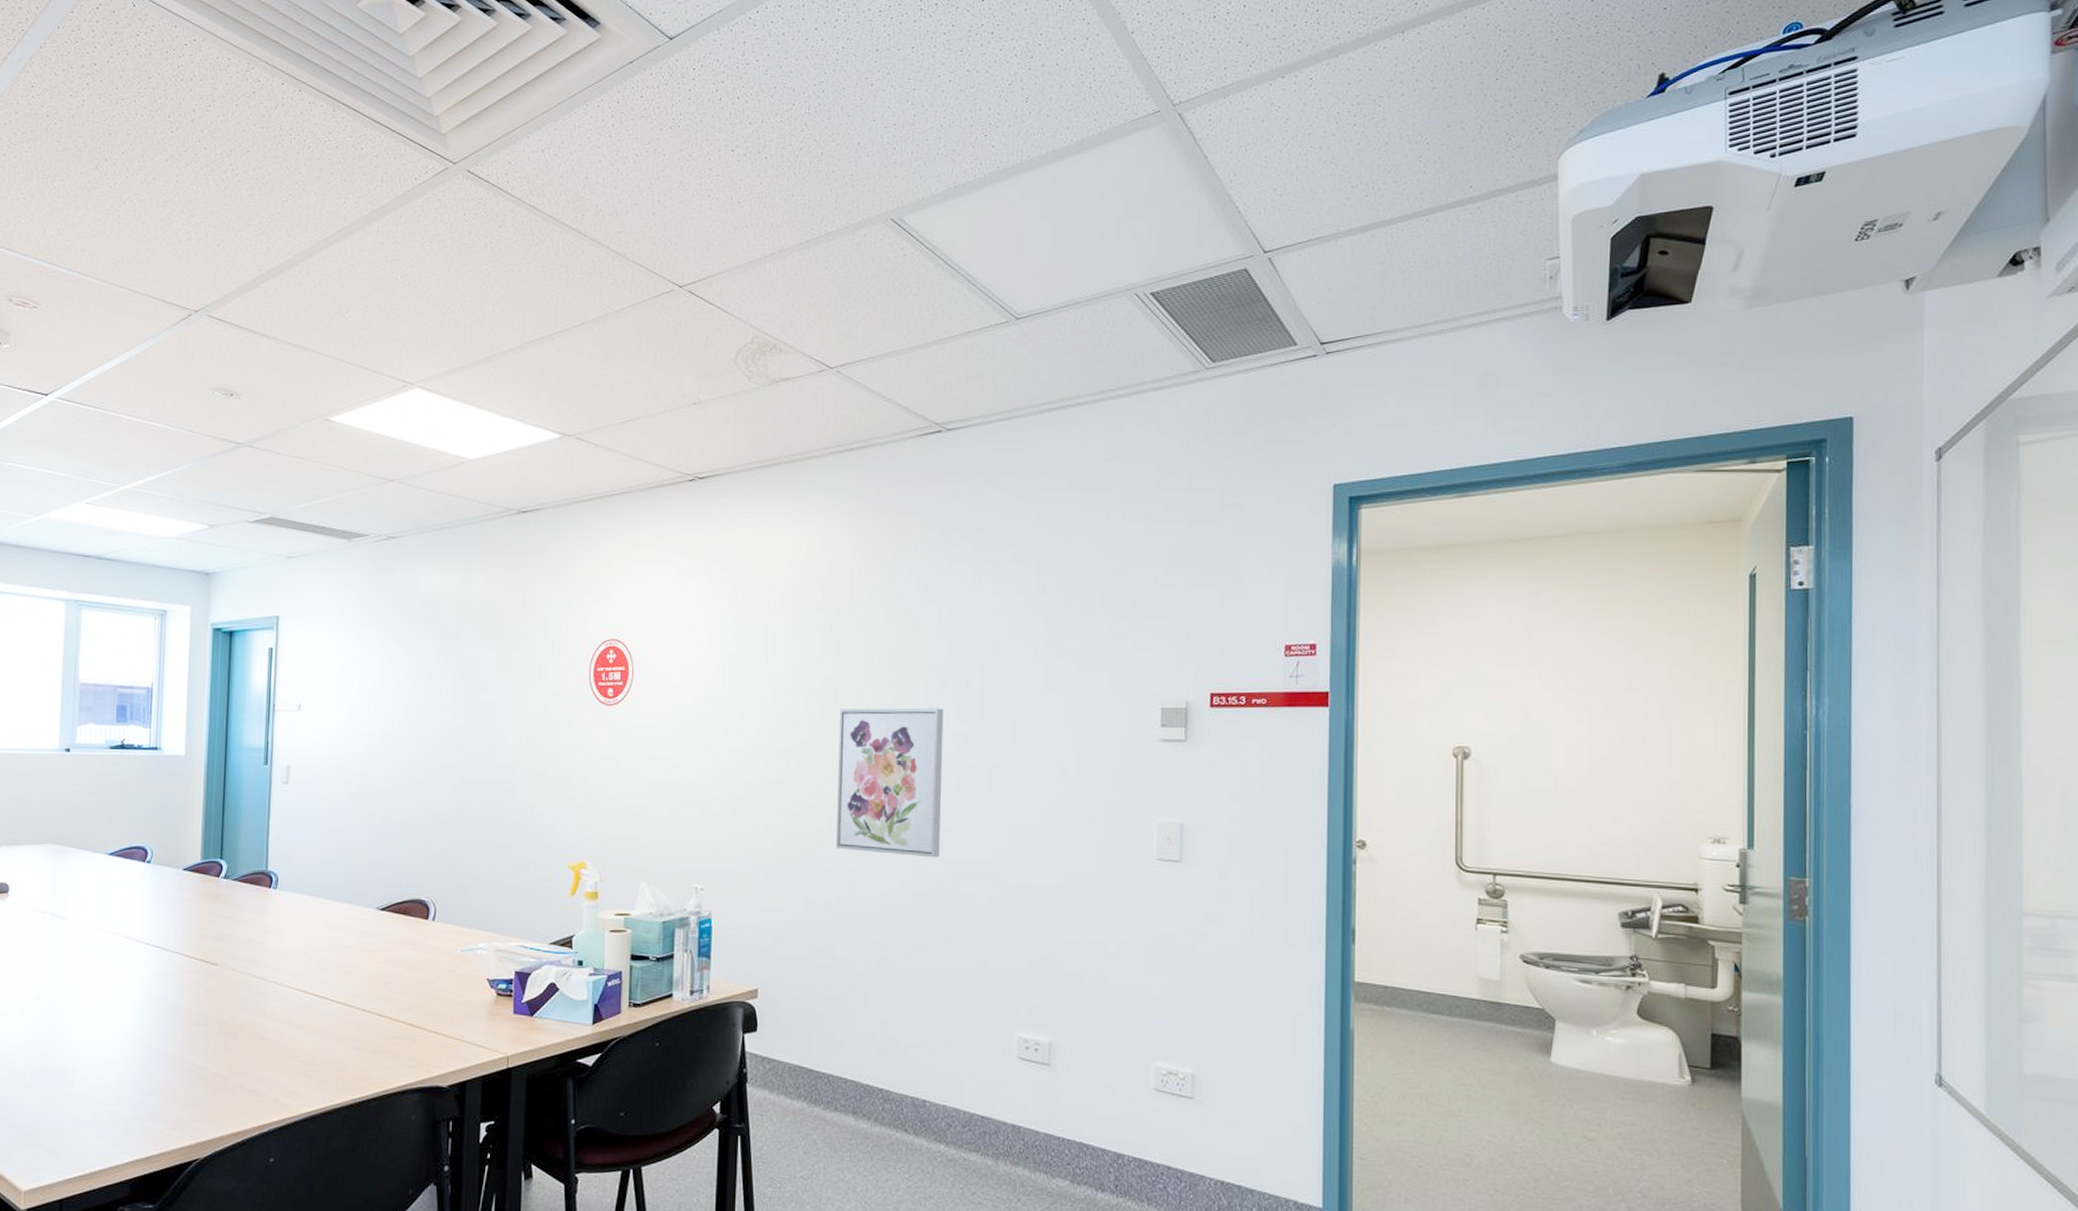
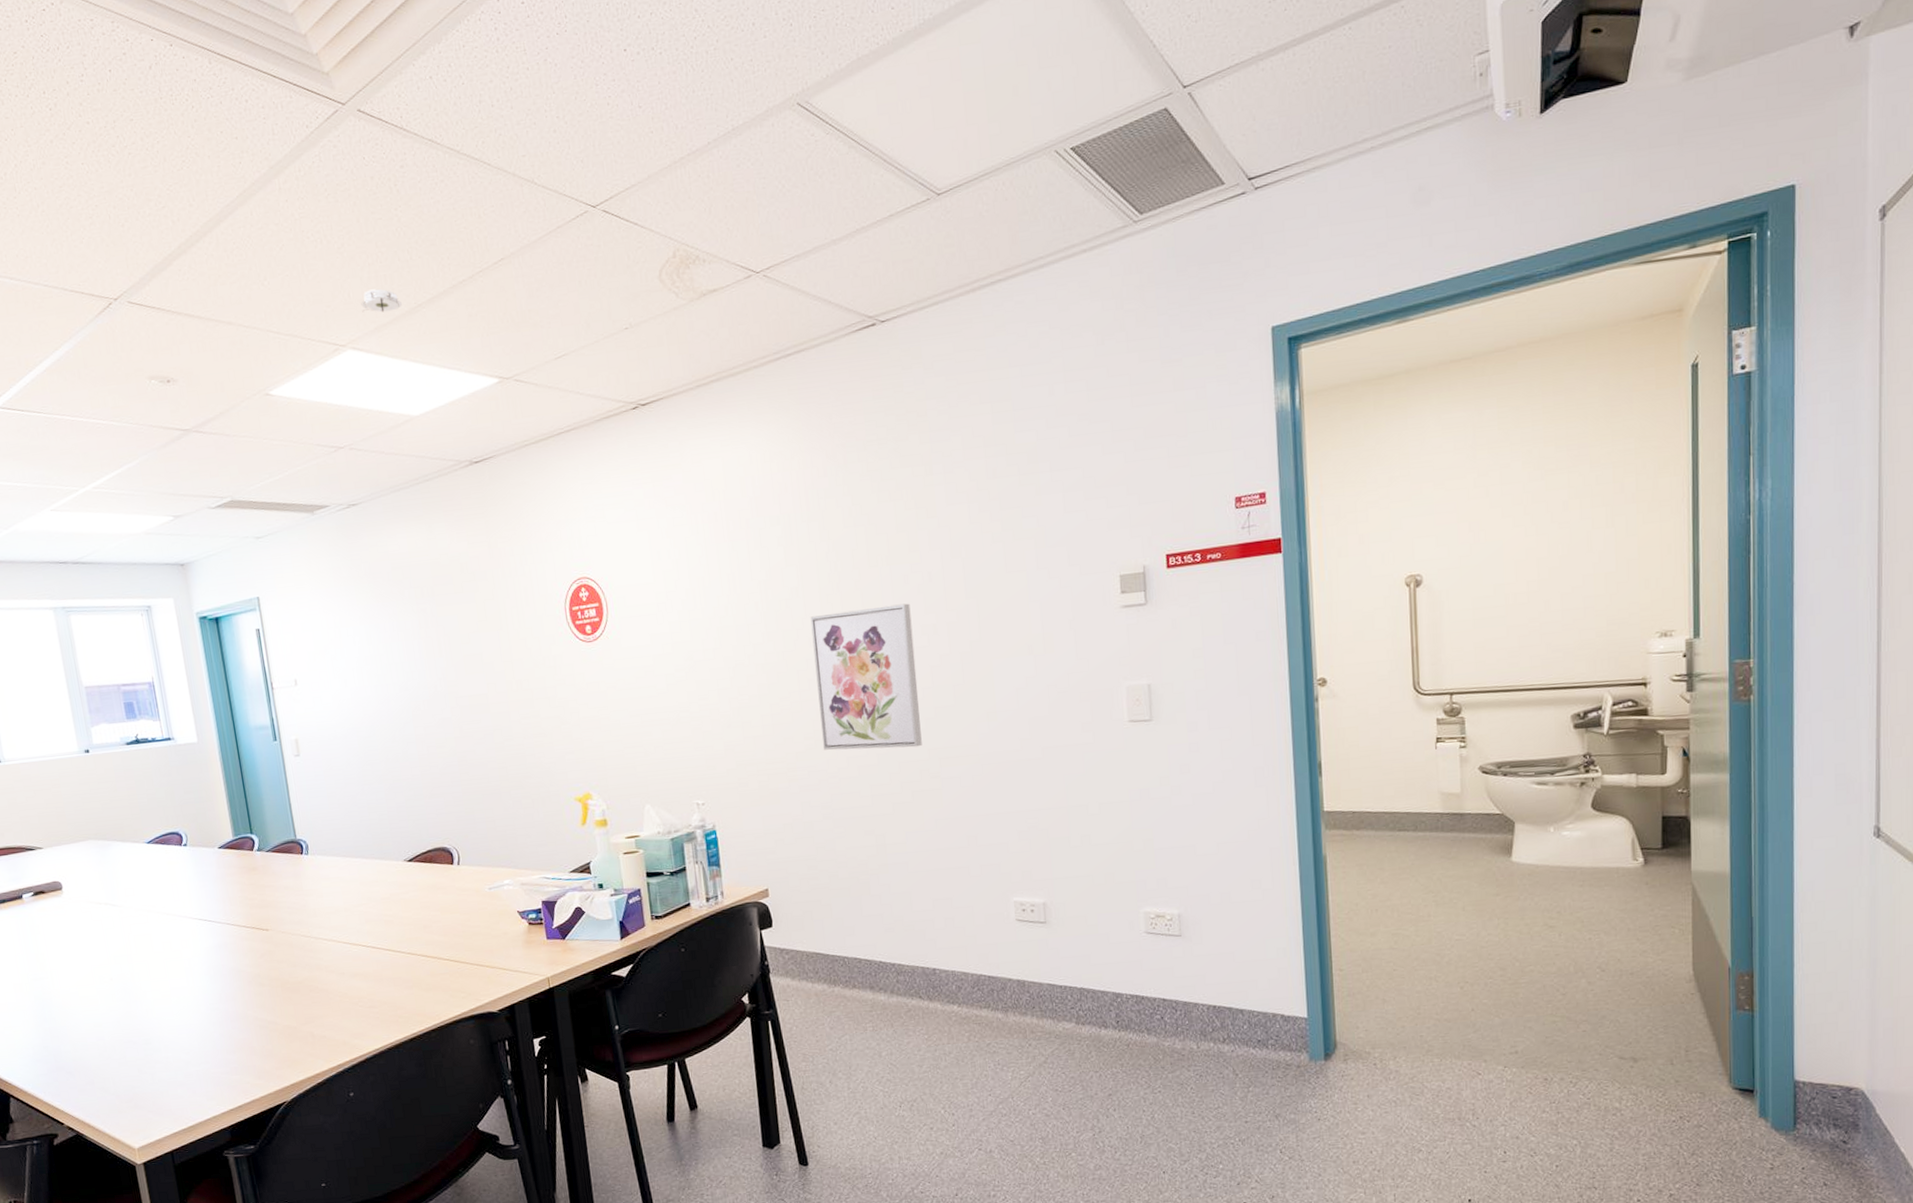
smoke detector: none [436,335,477,358] -> present [361,288,402,313]

